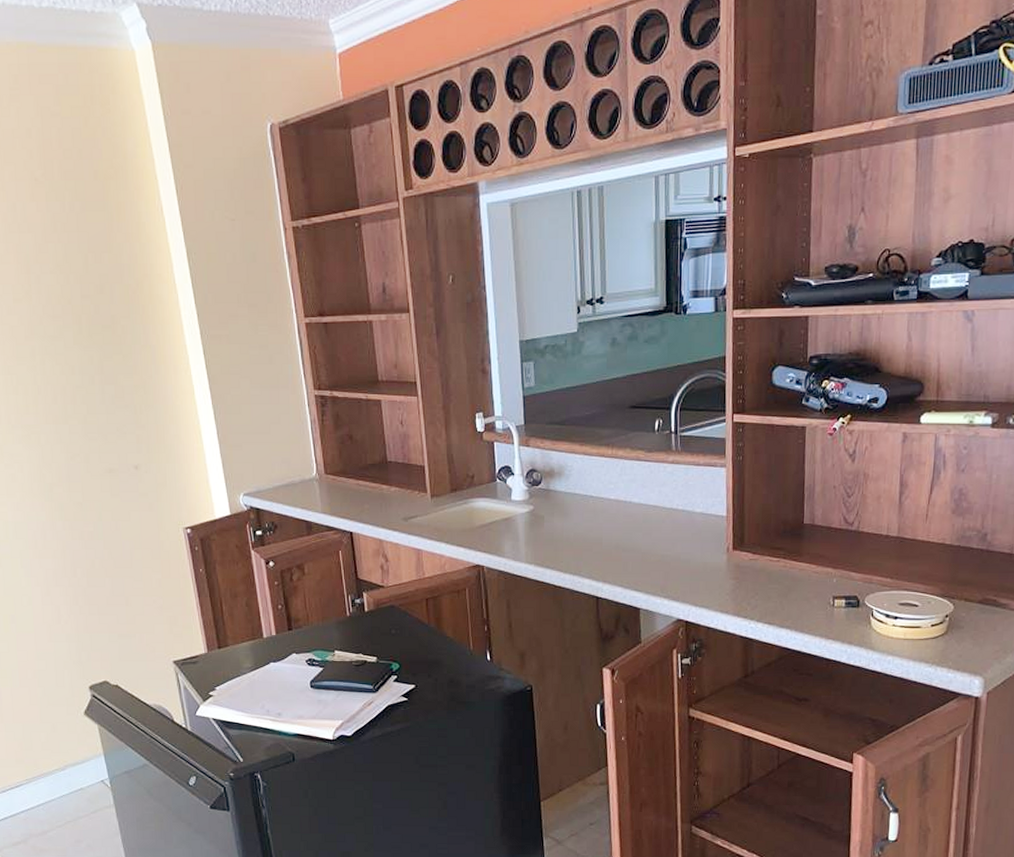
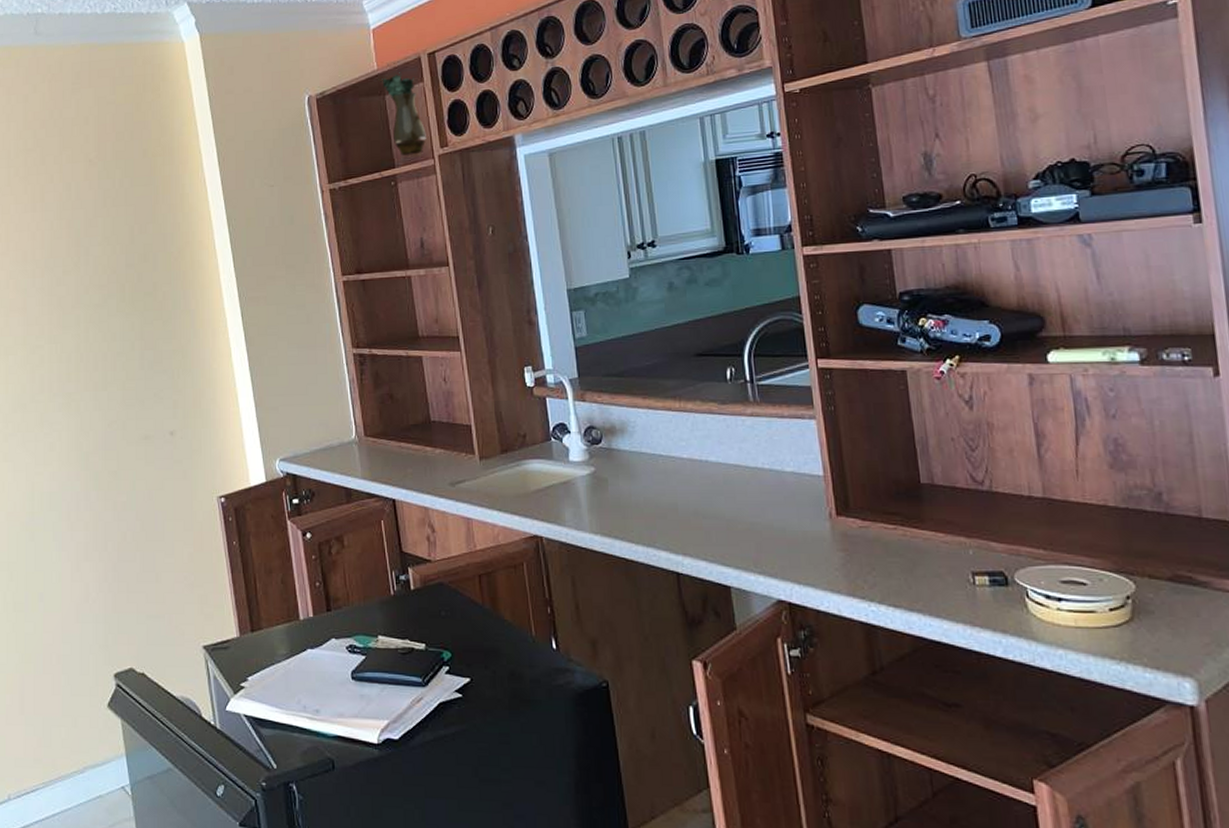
vase: none [344,92,392,197] -> present [378,62,427,157]

